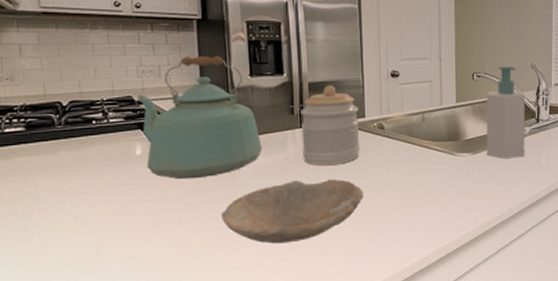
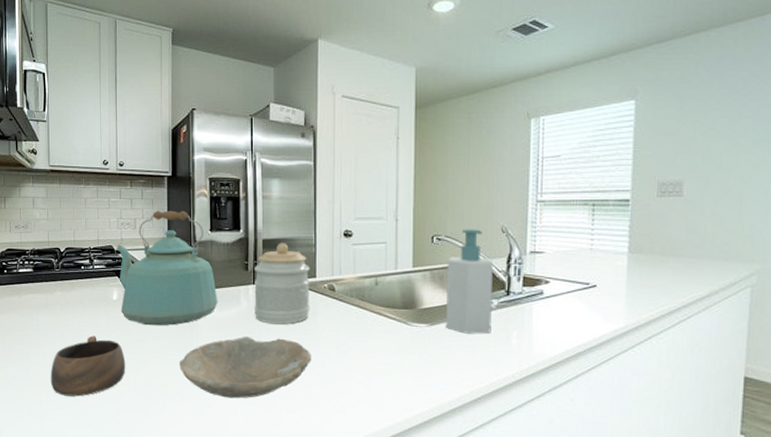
cup: none [57,196,157,267] -> present [50,335,126,397]

